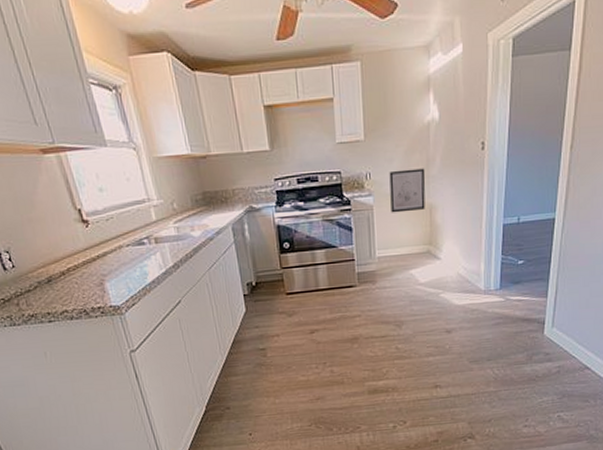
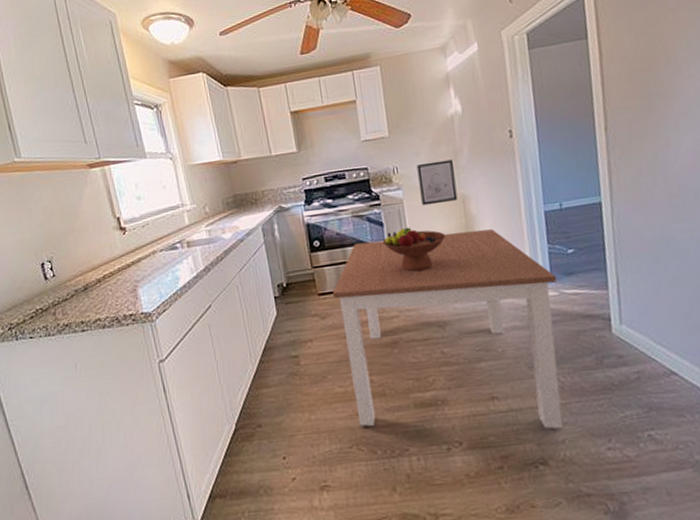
dining table: none [300,239,505,412] -> present [333,229,563,430]
fruit bowl: none [350,233,410,276] -> present [382,227,446,272]

